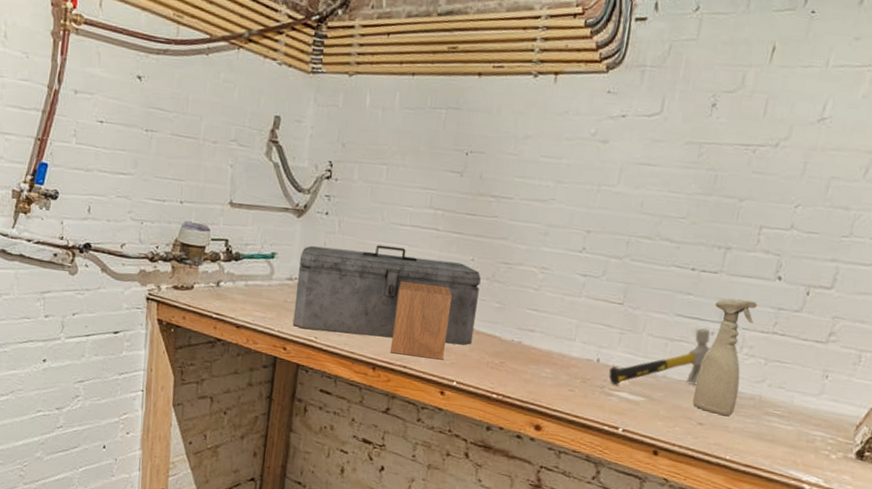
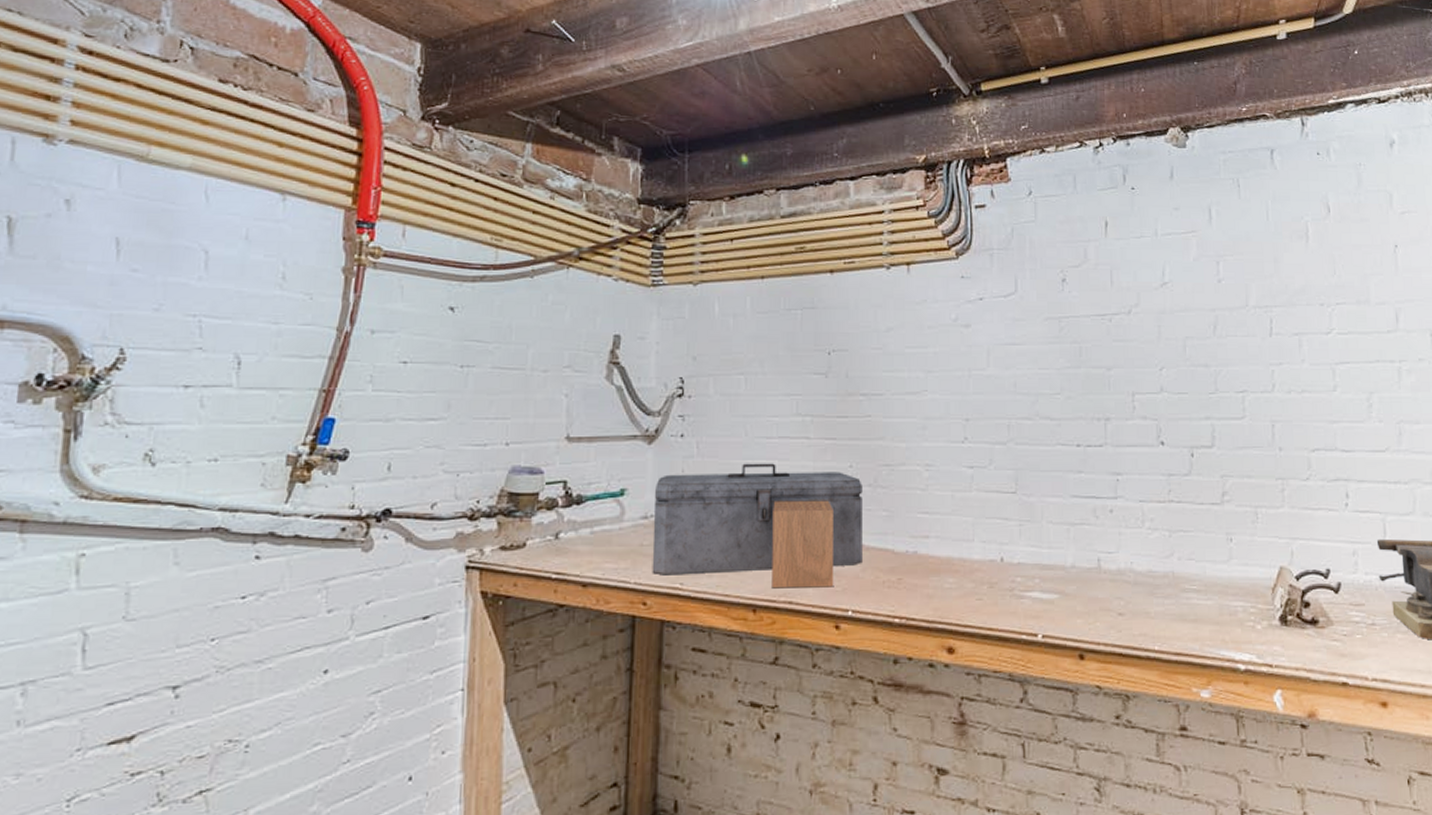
claw hammer: present [609,328,711,385] -> none [1016,507,1113,585]
spray bottle: present [692,298,757,416] -> none [1106,470,1152,601]

